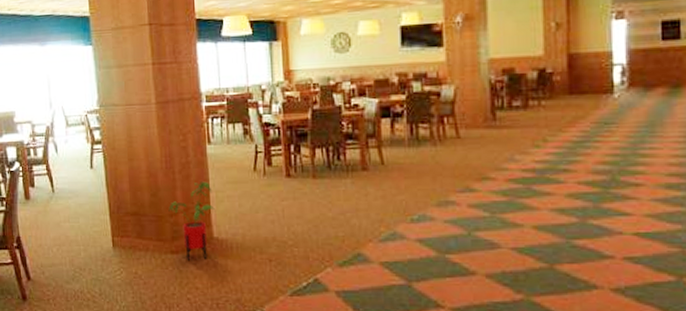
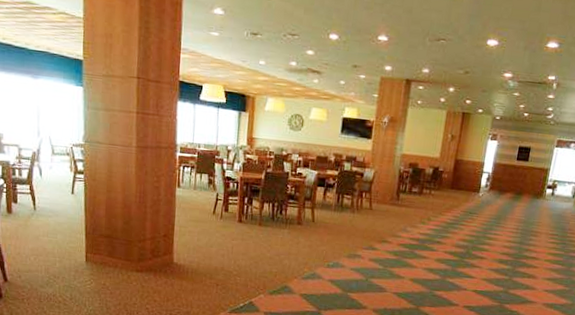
house plant: present [168,181,215,260] -> none [138,217,177,279]

